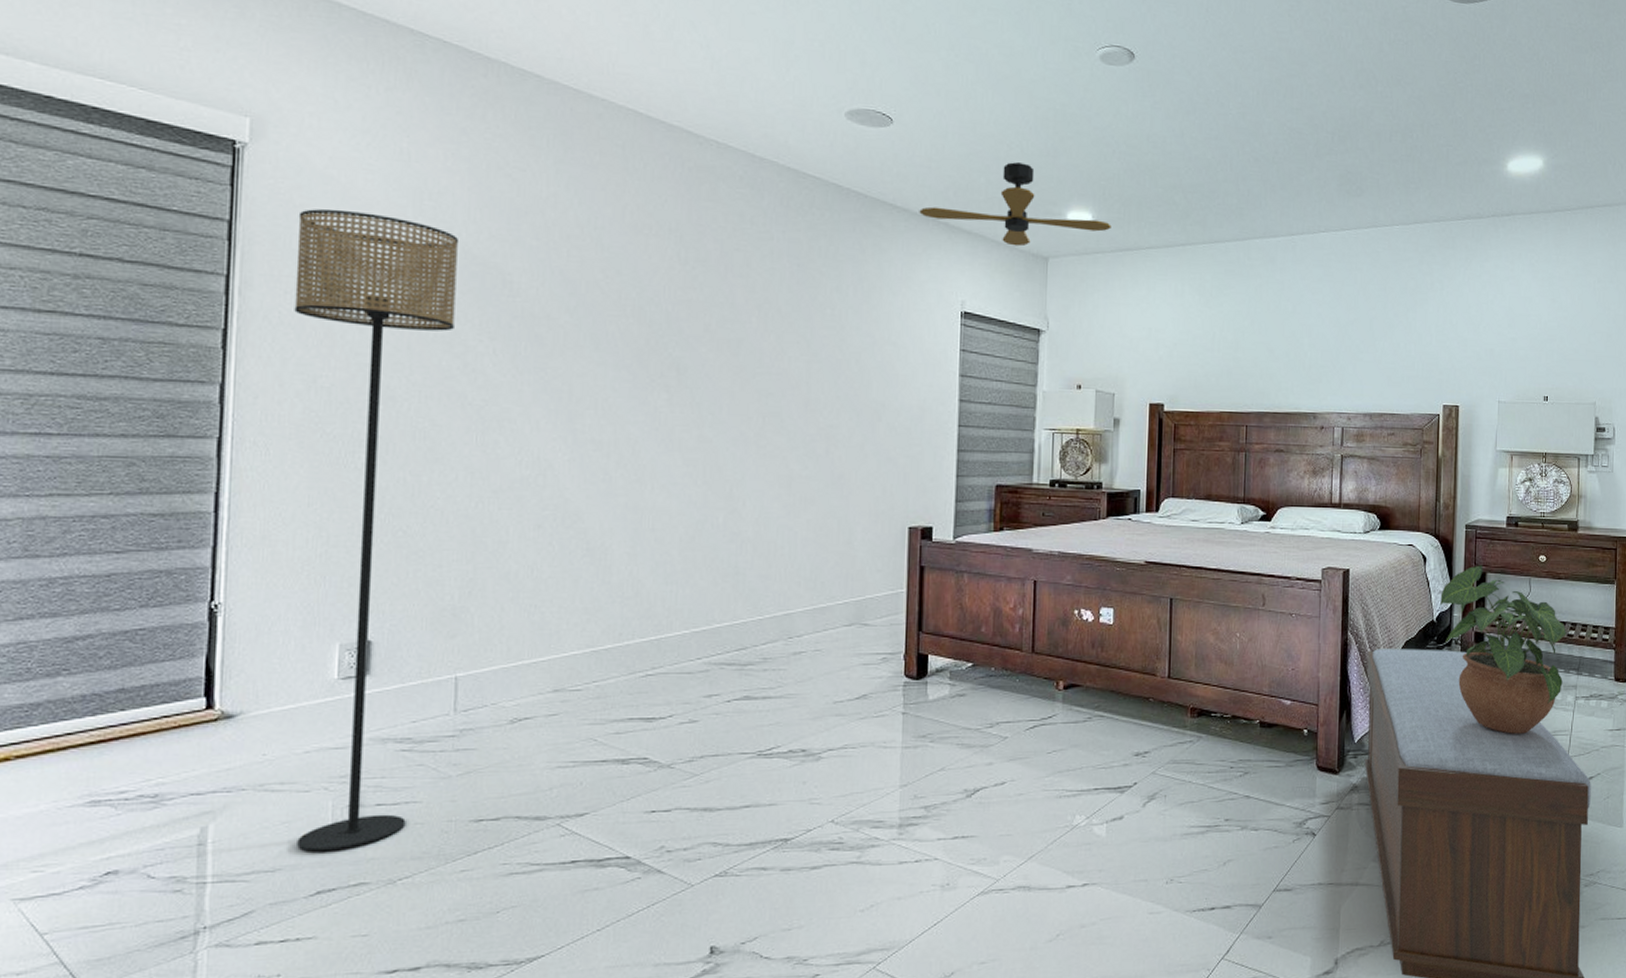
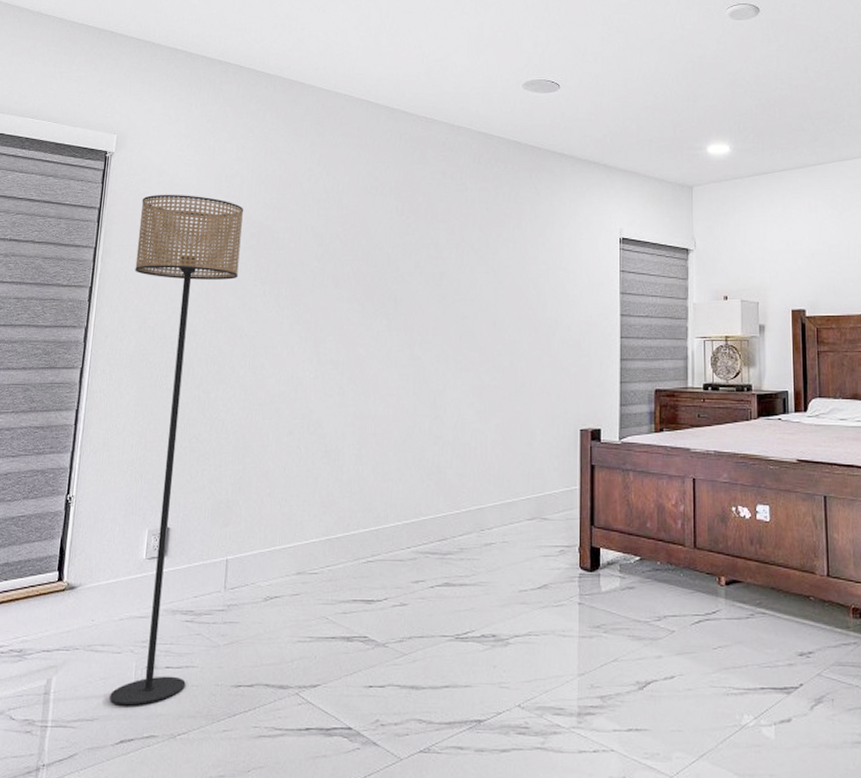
ceiling fan: present [919,162,1111,247] -> none [583,109,747,179]

